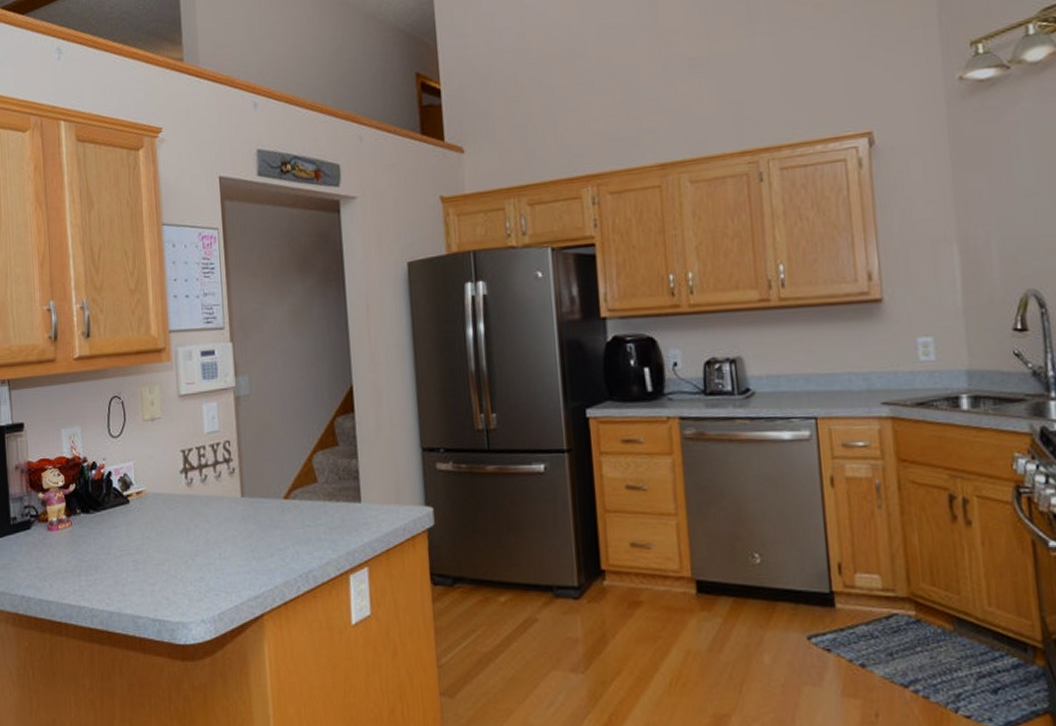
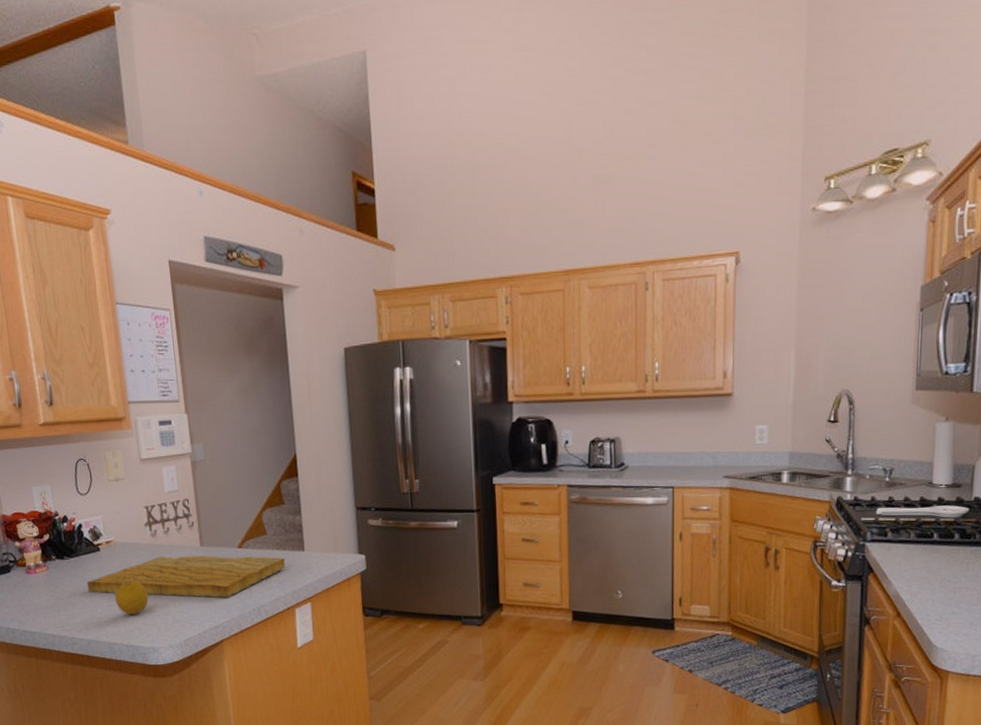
cutting board: none [112,507,339,561] -> present [86,555,286,598]
fruit: none [143,538,181,581] -> present [115,580,149,614]

